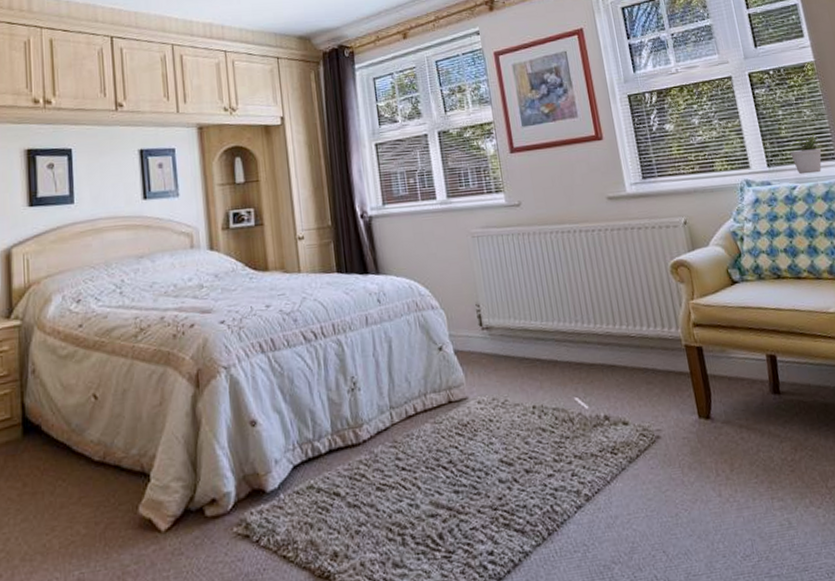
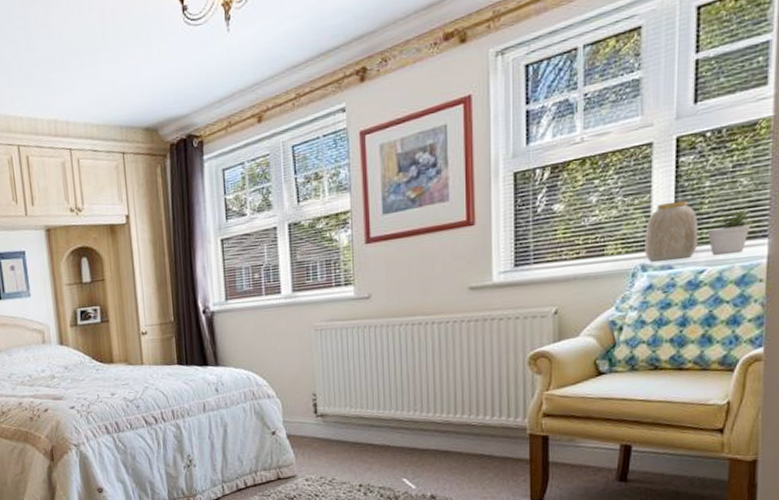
vase: none [742,125,786,179] -> present [644,200,699,263]

